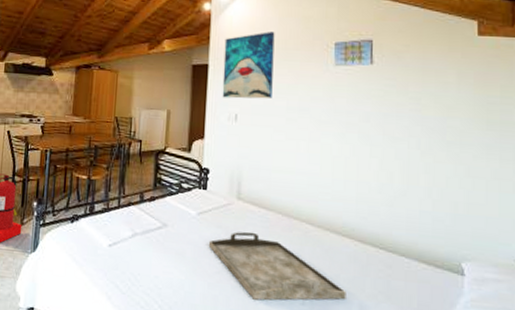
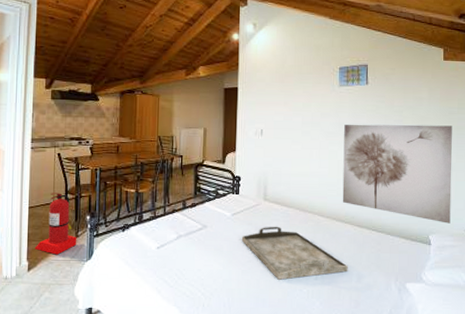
wall art: present [222,32,275,99] -> none [250,58,292,116]
wall art: none [338,112,494,249] -> present [342,124,452,224]

